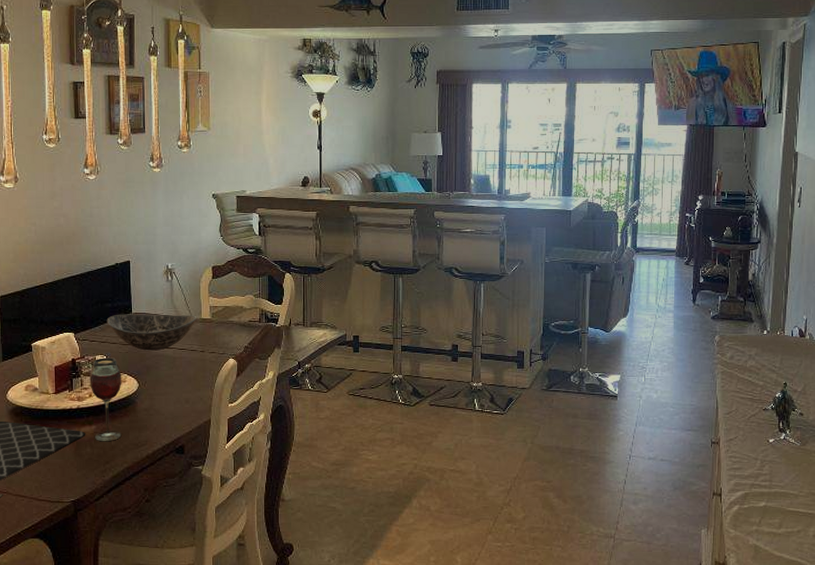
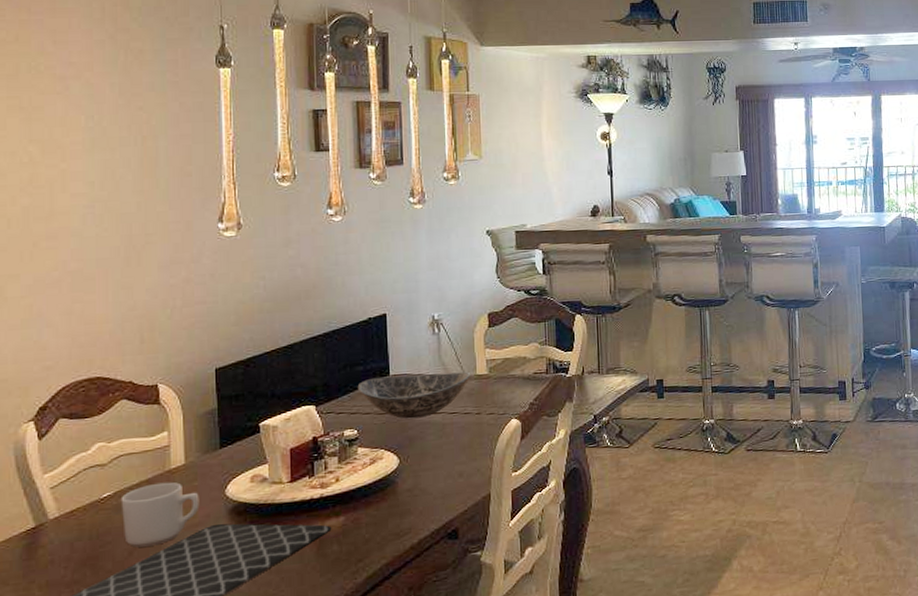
wineglass: present [89,357,122,442] -> none [336,431,378,536]

